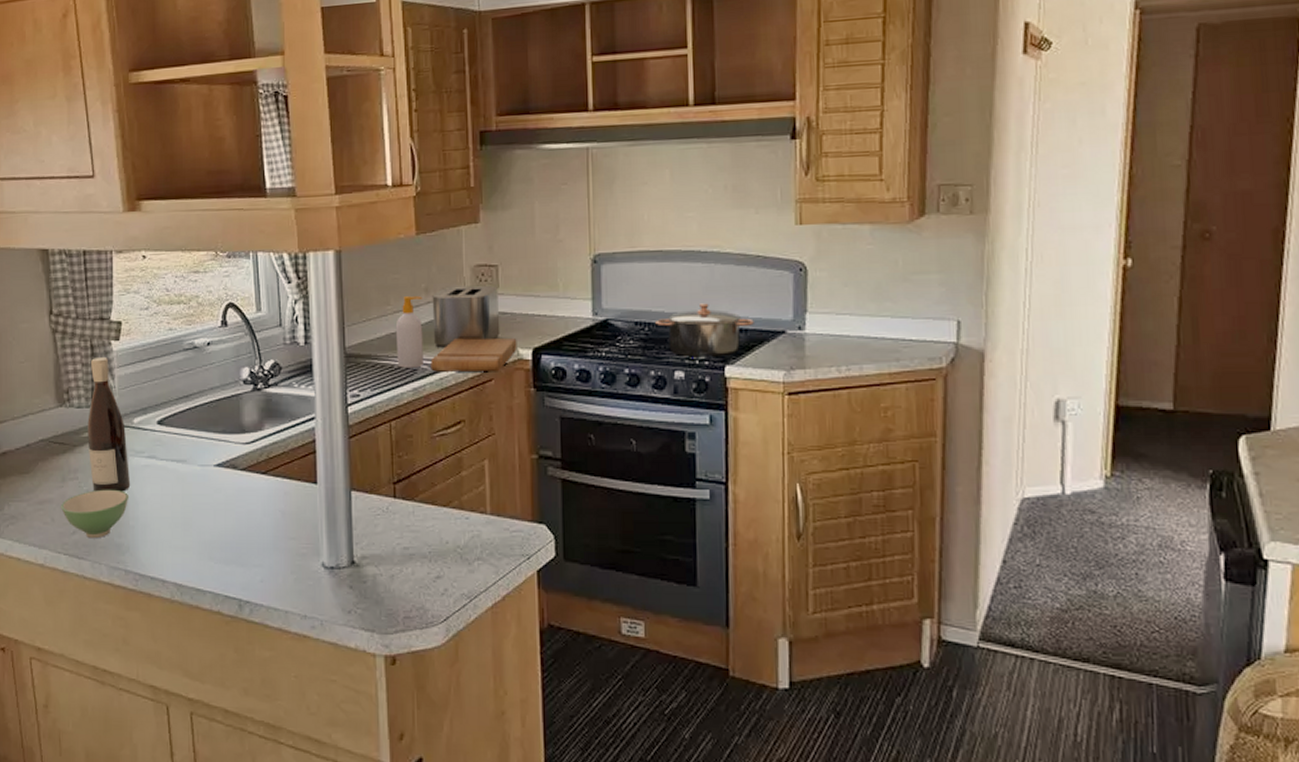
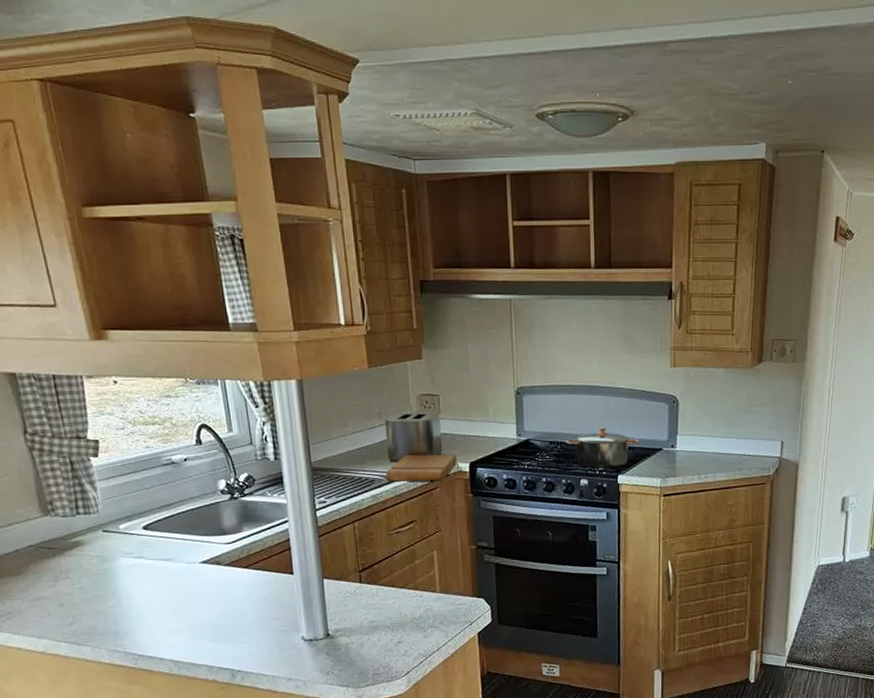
bowl: present [61,489,130,539] -> none [56,585,122,628]
bottle: present [87,358,131,492] -> none [72,472,123,589]
soap bottle: present [395,296,423,368] -> none [354,420,380,479]

